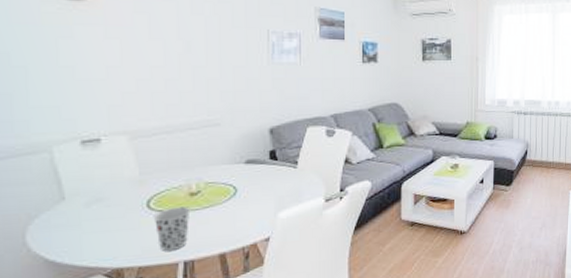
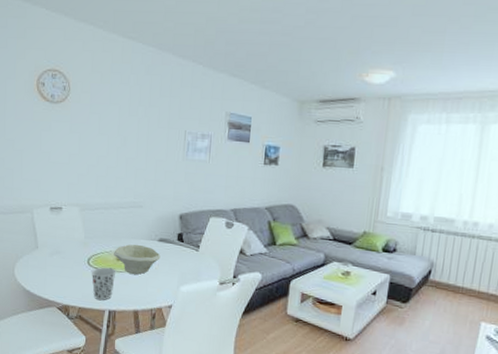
bowl: none [183,171,250,210] -> present [113,244,161,275]

